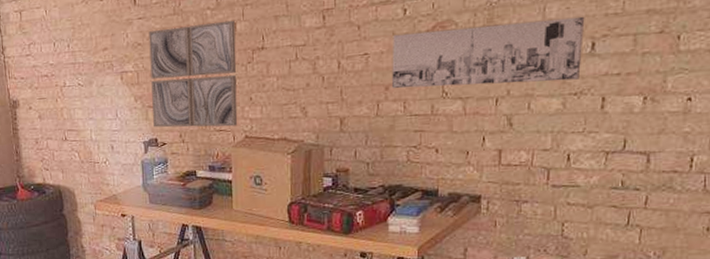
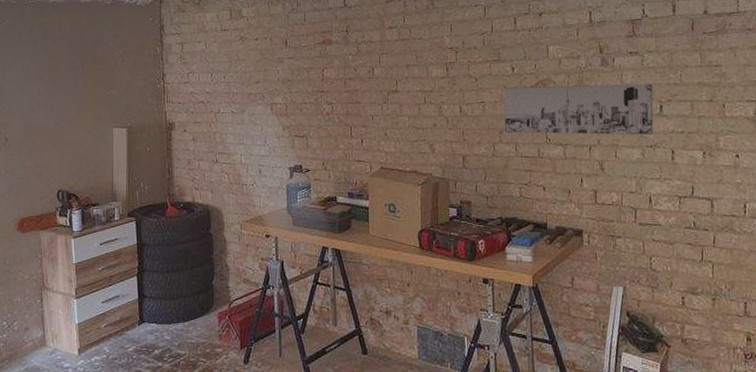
wall art: present [148,20,238,128] -> none [297,65,375,158]

